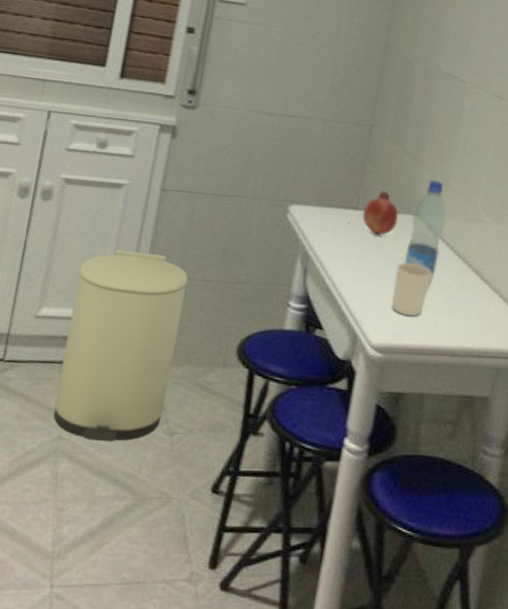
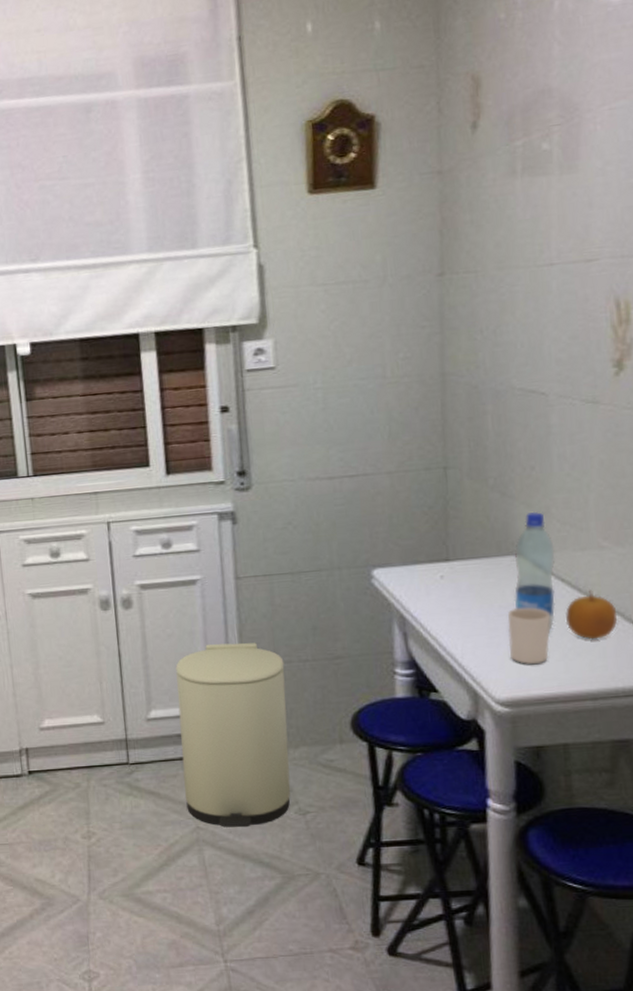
fruit: present [362,190,399,235] -> none [455,535,498,584]
fruit: none [442,256,485,301] -> present [565,590,618,639]

